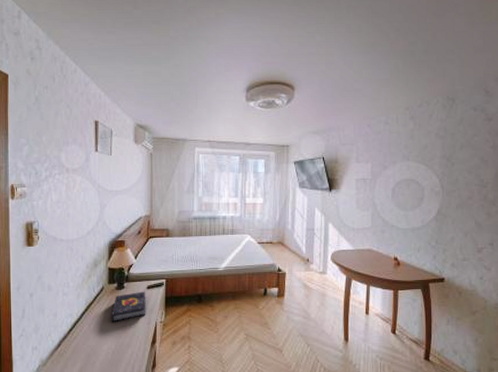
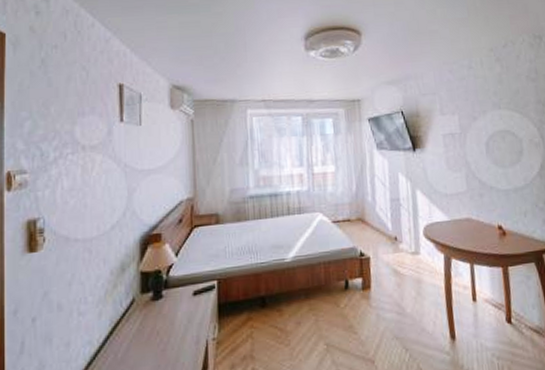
book: present [110,291,146,323] -> none [145,299,193,347]

